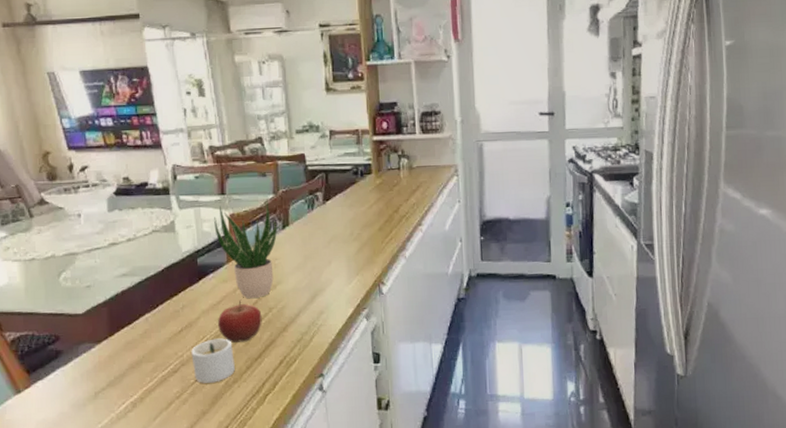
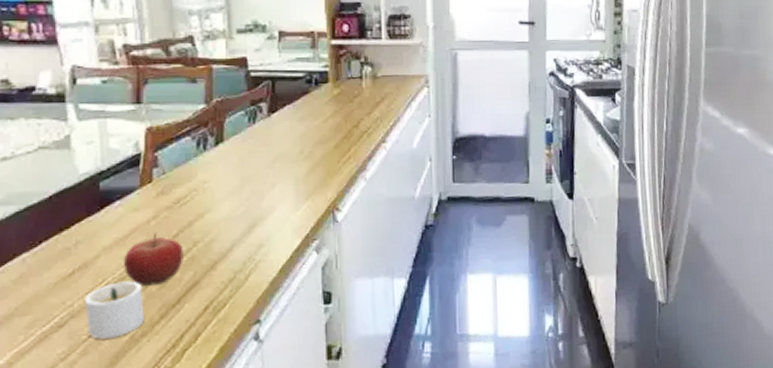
potted plant: present [214,202,280,298] -> none [125,114,212,230]

